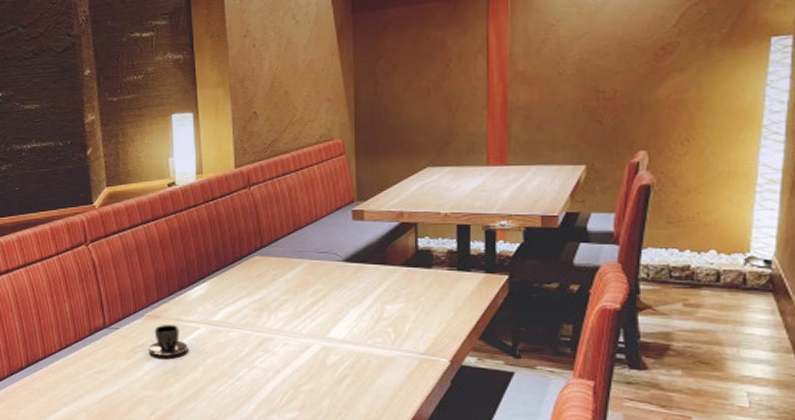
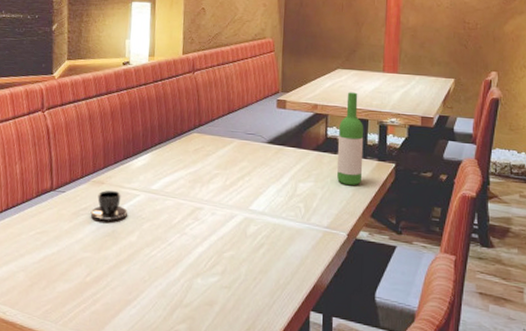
wine bottle: none [431,193,466,303] -> present [336,92,364,185]

